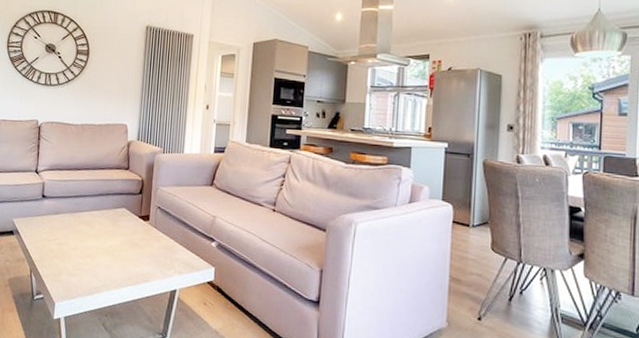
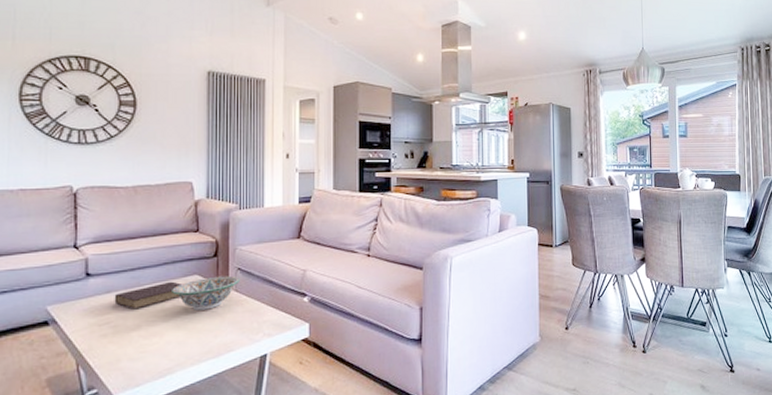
book: none [61,211,112,232] -> present [114,281,181,310]
decorative bowl: none [104,211,159,241] -> present [172,275,240,311]

